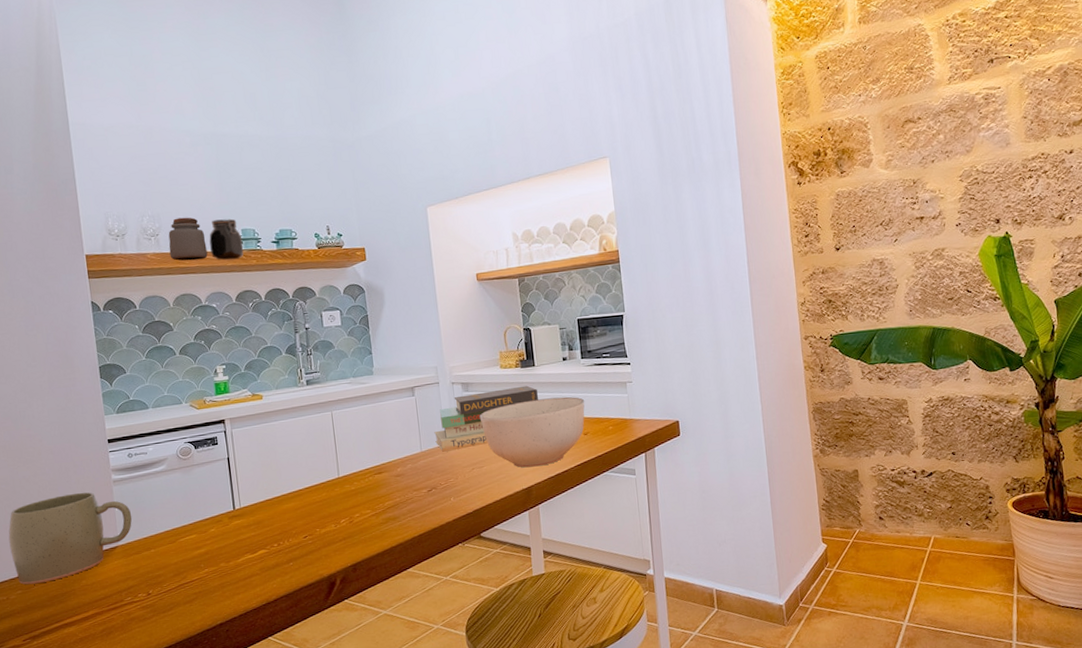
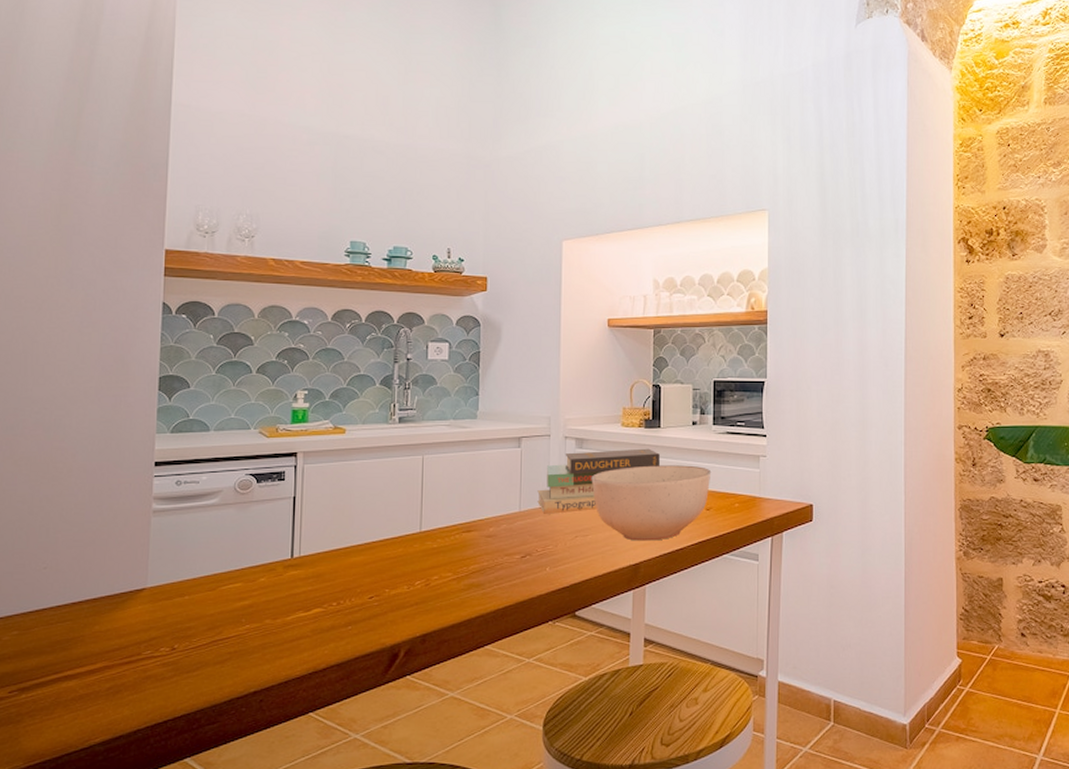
mug: present [8,492,133,585] -> none [13,520,169,625]
jar: present [168,217,208,261] -> none [263,220,308,269]
jar: present [209,218,244,261] -> none [311,228,350,274]

